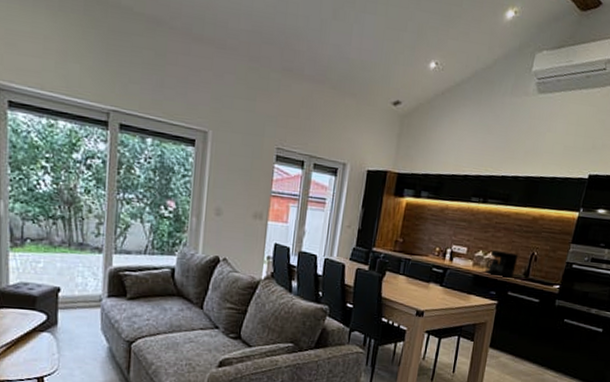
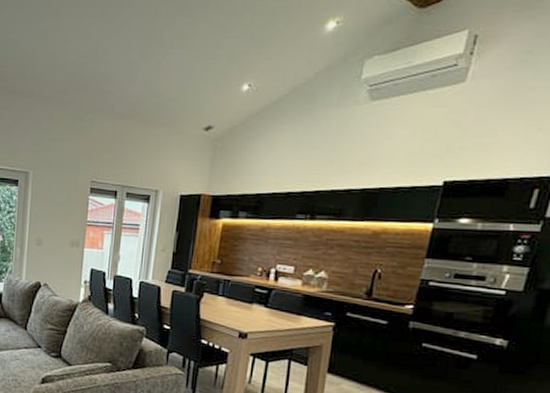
coffee maker: present [485,250,519,278] -> none [317,269,358,298]

